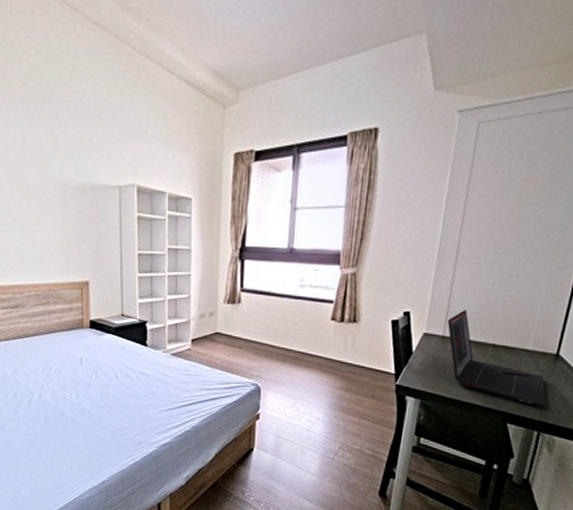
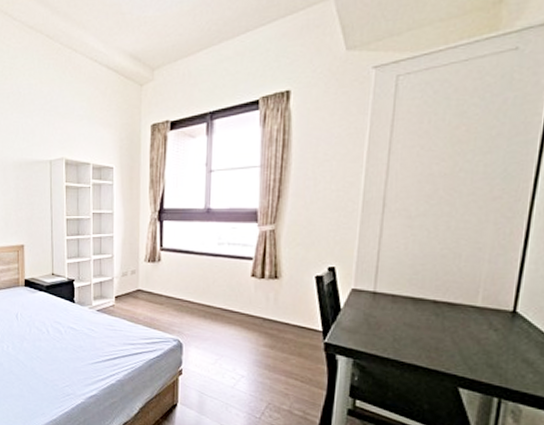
laptop: present [447,310,546,407] -> none [378,264,505,371]

